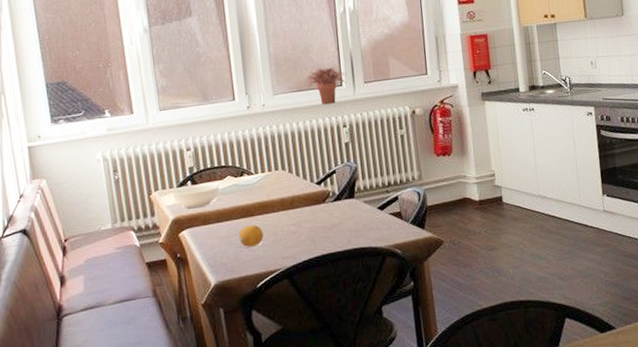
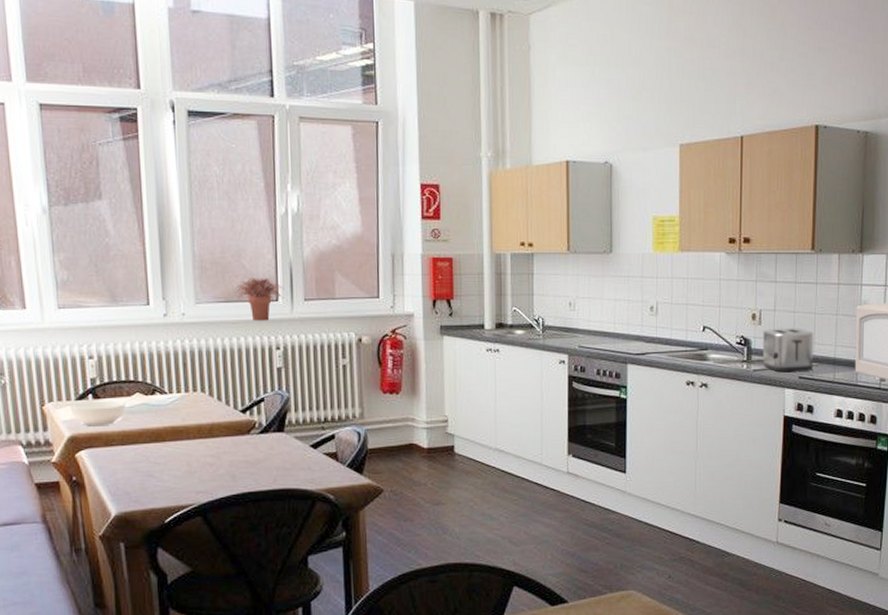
fruit: present [239,224,264,248] -> none [146,451,175,477]

